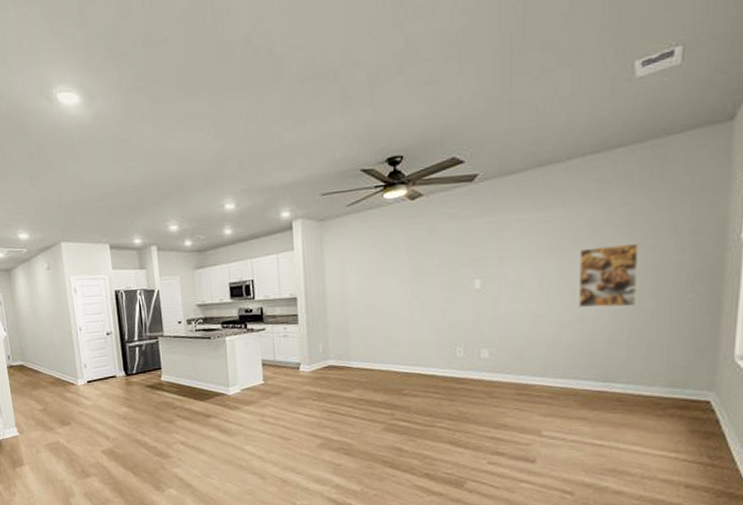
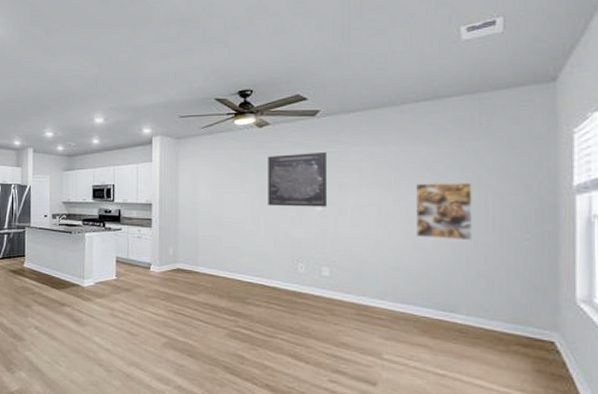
wall art: none [422,221,487,289] -> present [268,151,328,207]

